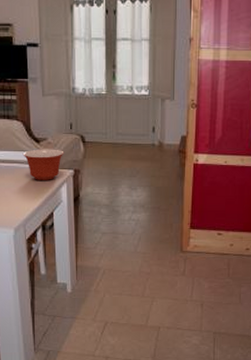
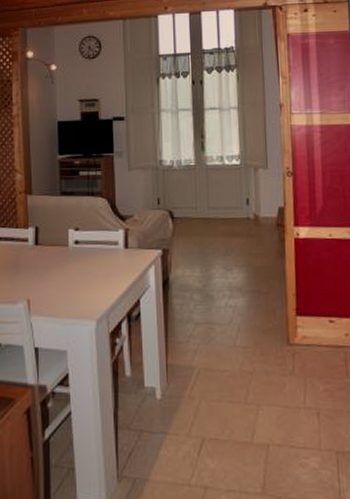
mixing bowl: present [22,149,64,180] -> none [107,227,152,263]

